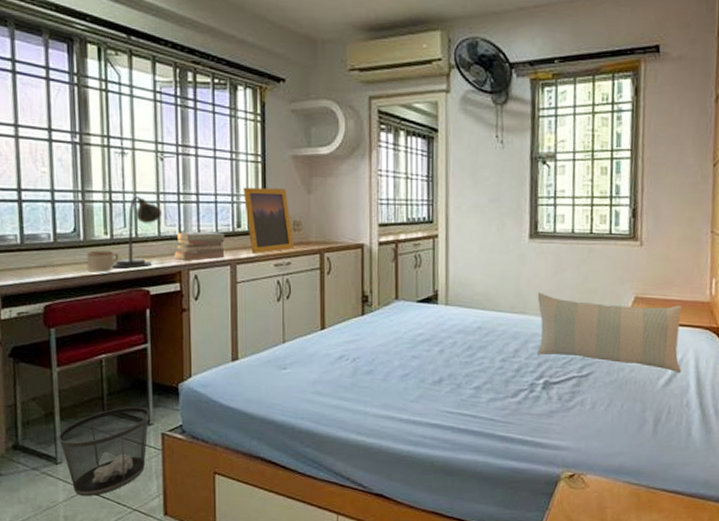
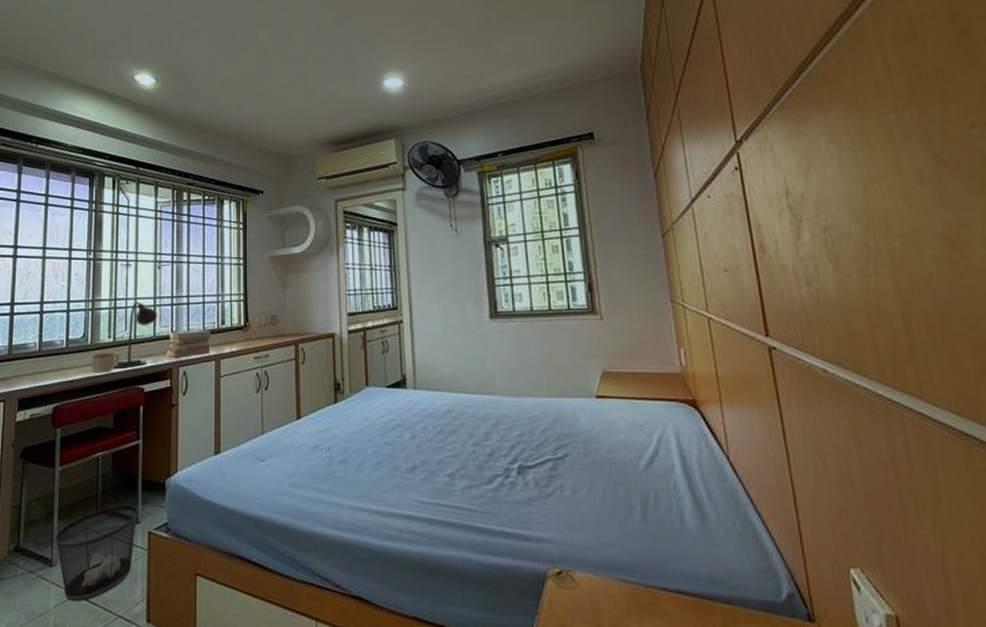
picture frame: present [243,187,293,254] -> none [227,287,271,348]
pillow: present [536,292,683,374] -> none [503,372,662,452]

